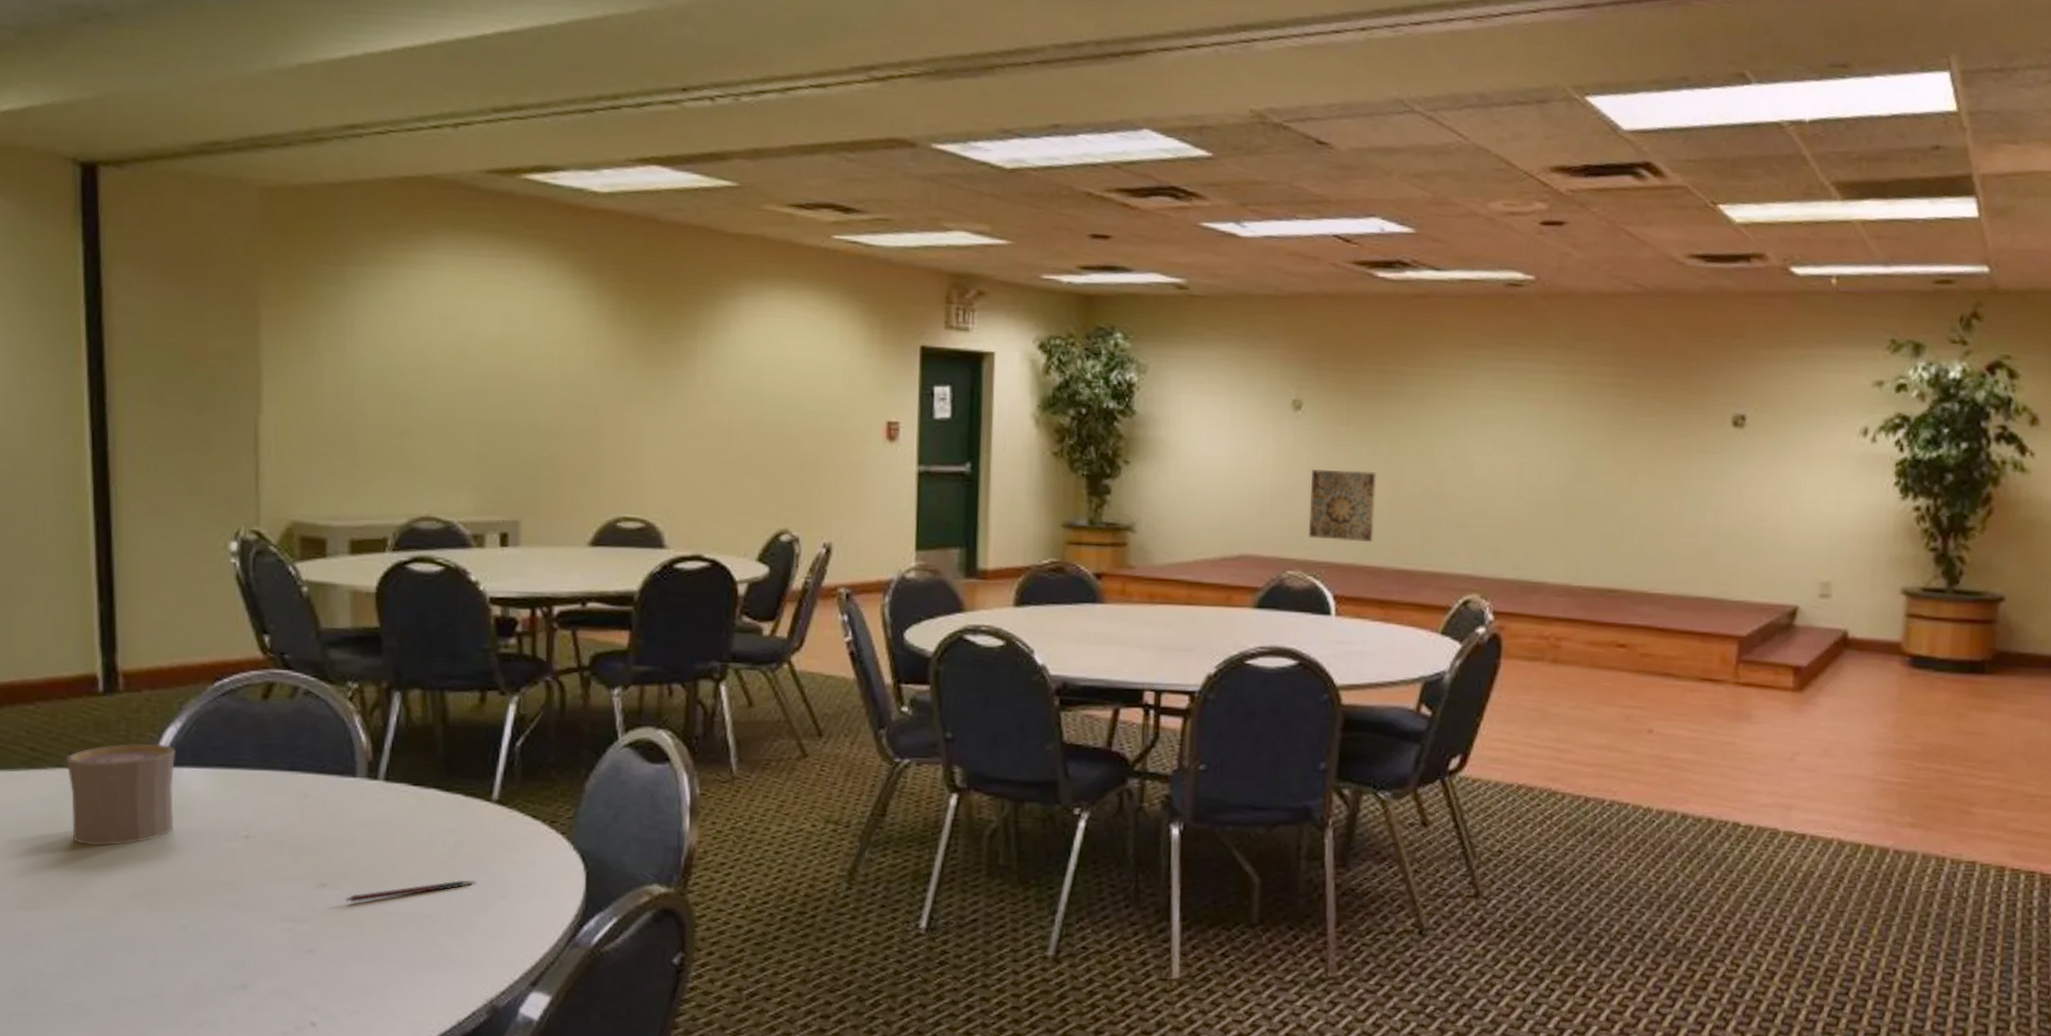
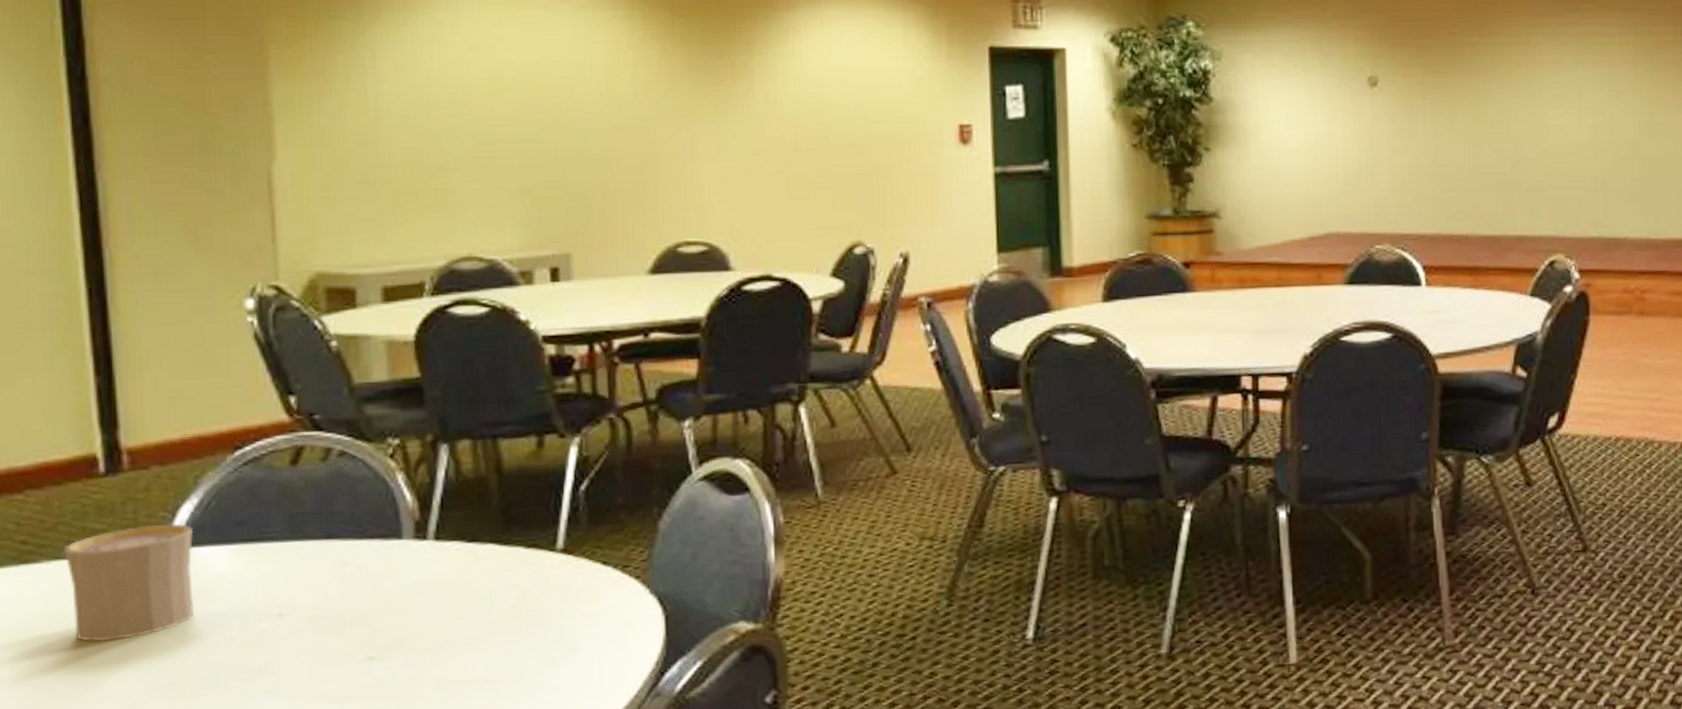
pen: present [346,880,477,903] -> none [397,637,544,675]
wall art: present [1308,469,1376,543] -> none [1392,141,1457,212]

